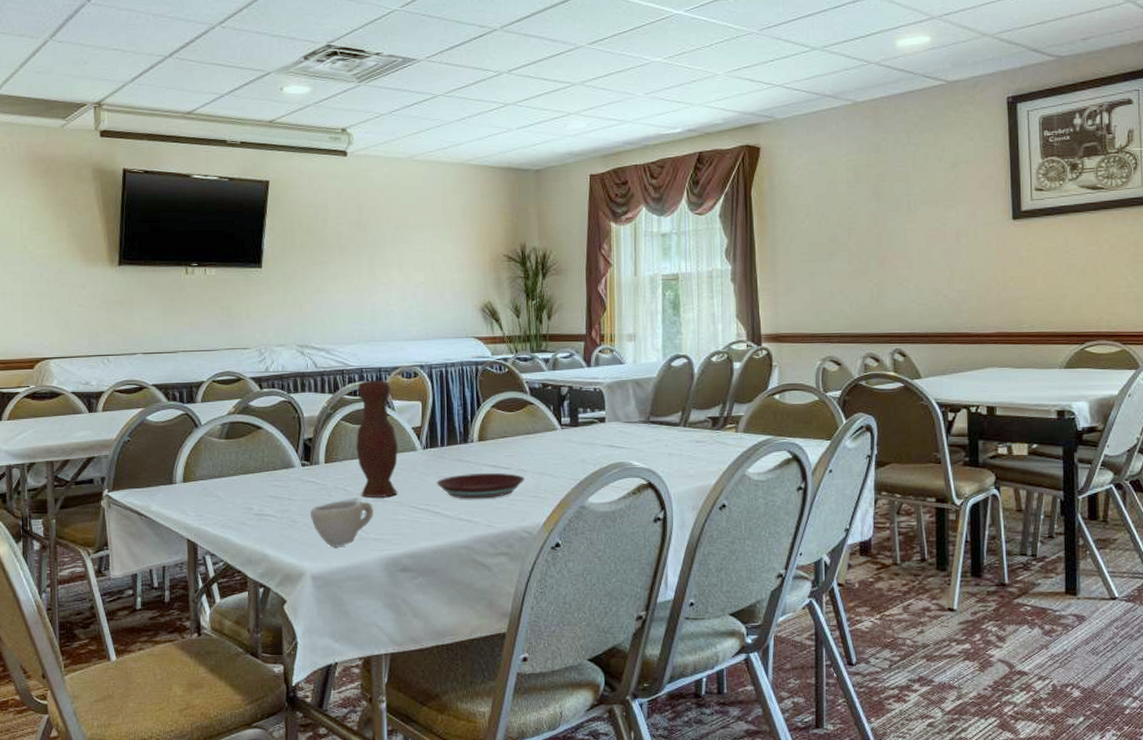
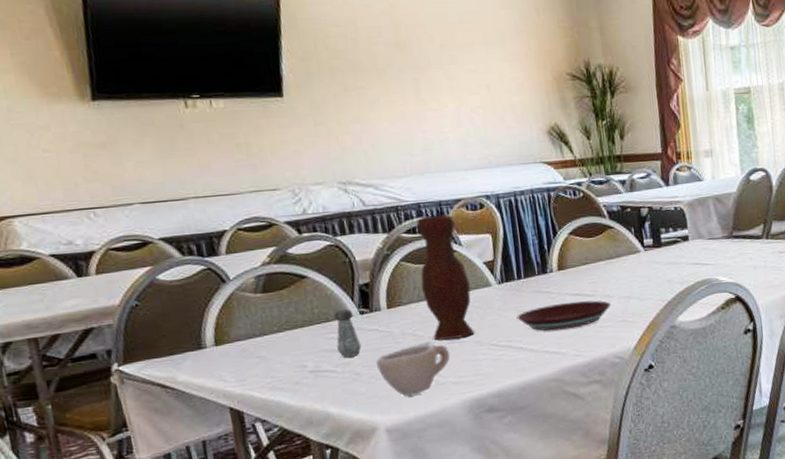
salt shaker: none [279,461,300,505] -> present [334,309,362,358]

